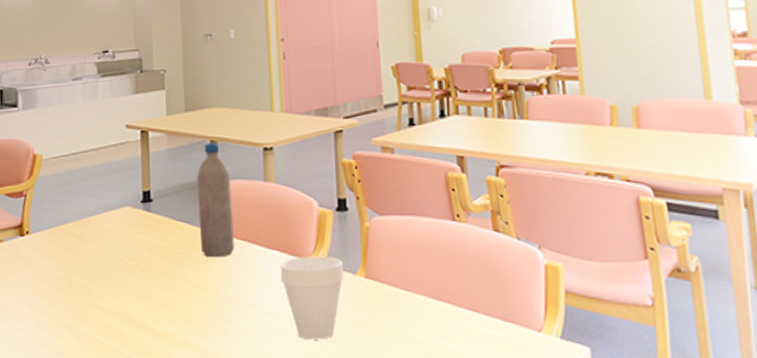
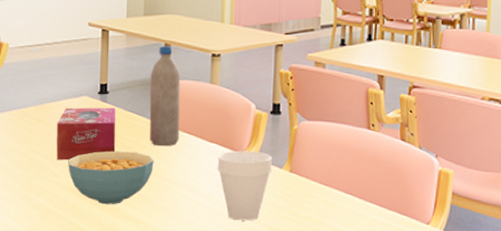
tissue box: none [98,217,164,282] -> present [57,107,116,161]
cereal bowl: none [111,266,208,330] -> present [67,151,154,205]

